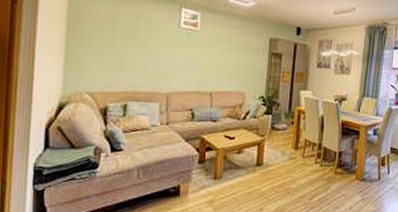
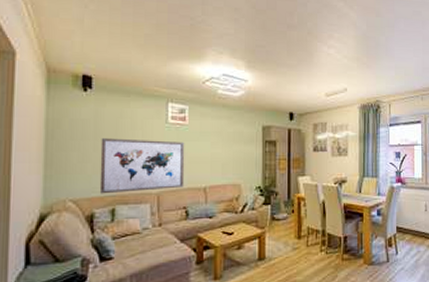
wall art: none [113,37,195,91] -> present [99,138,185,194]

